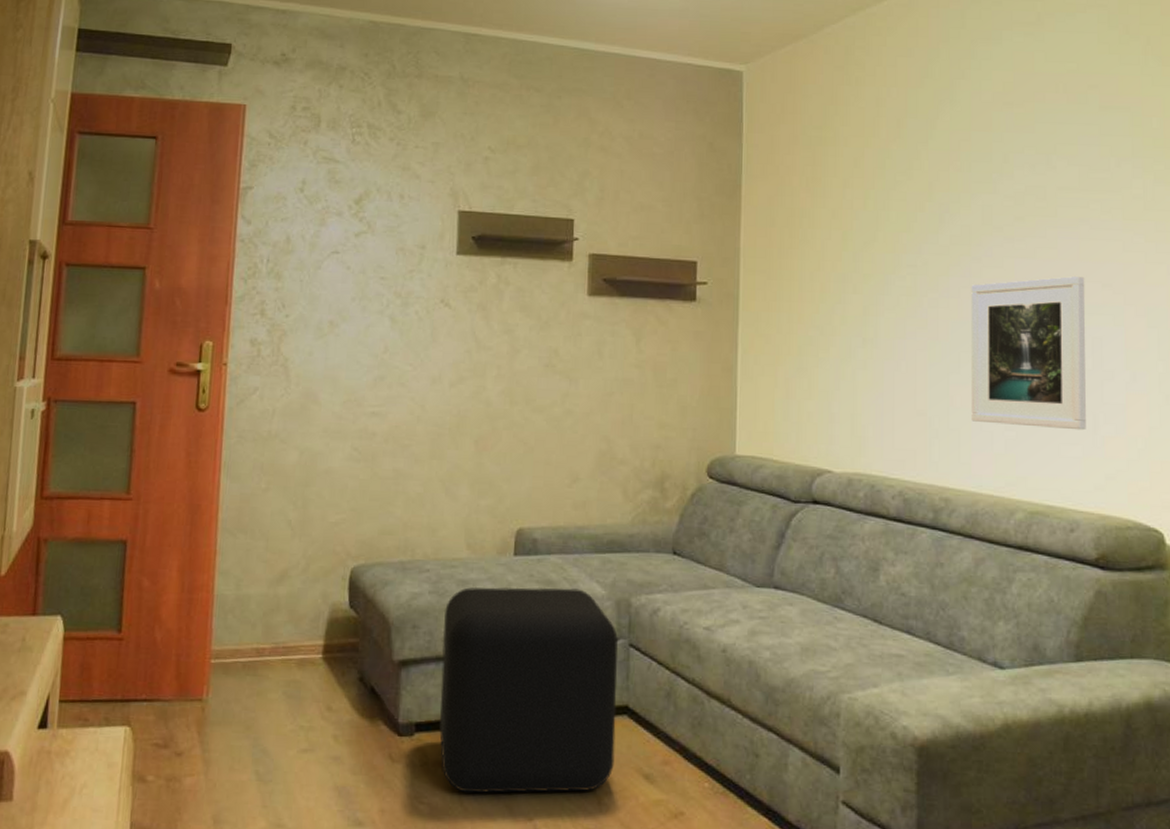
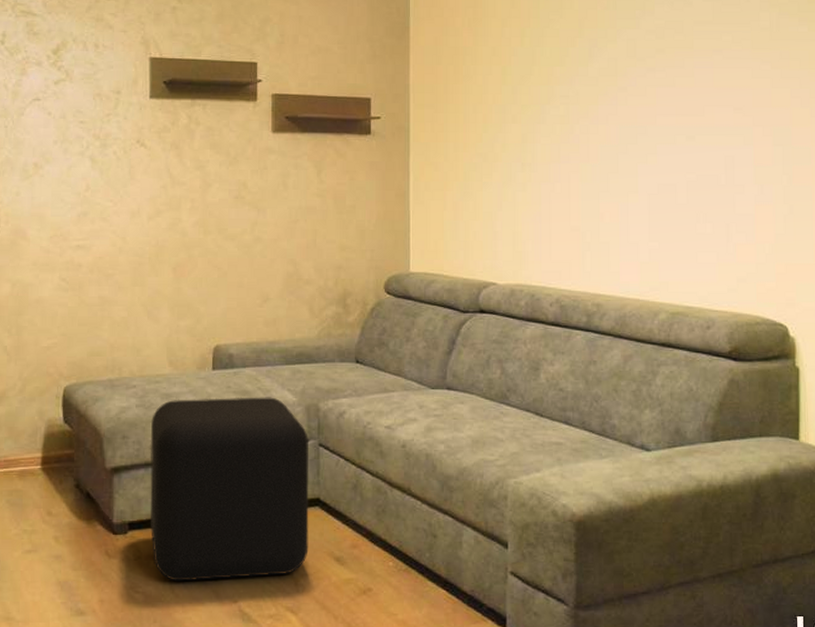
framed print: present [971,276,1086,431] -> none [618,101,720,239]

